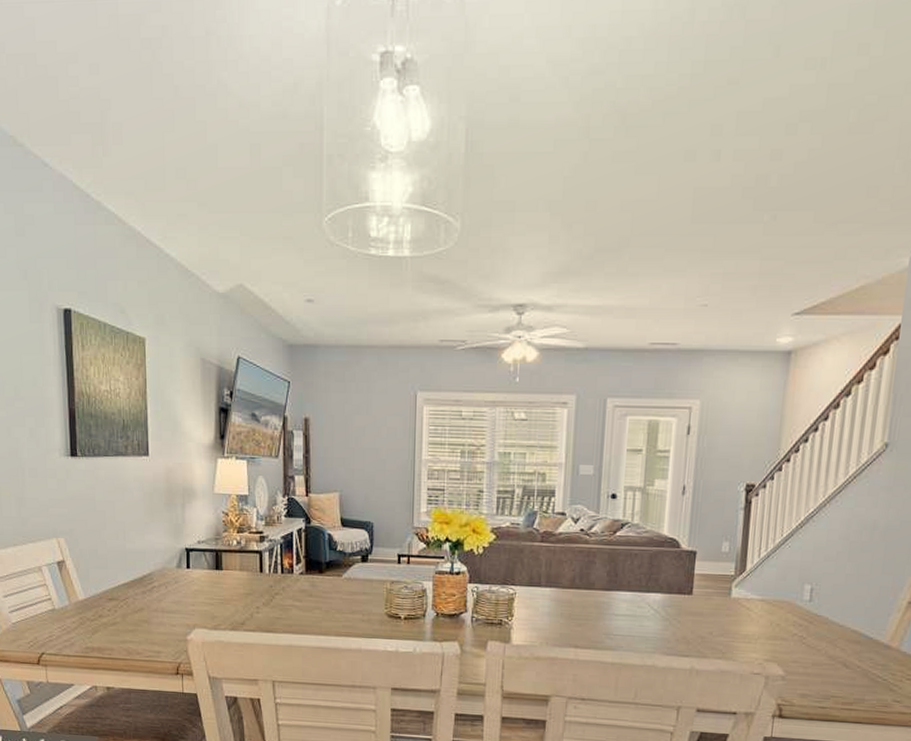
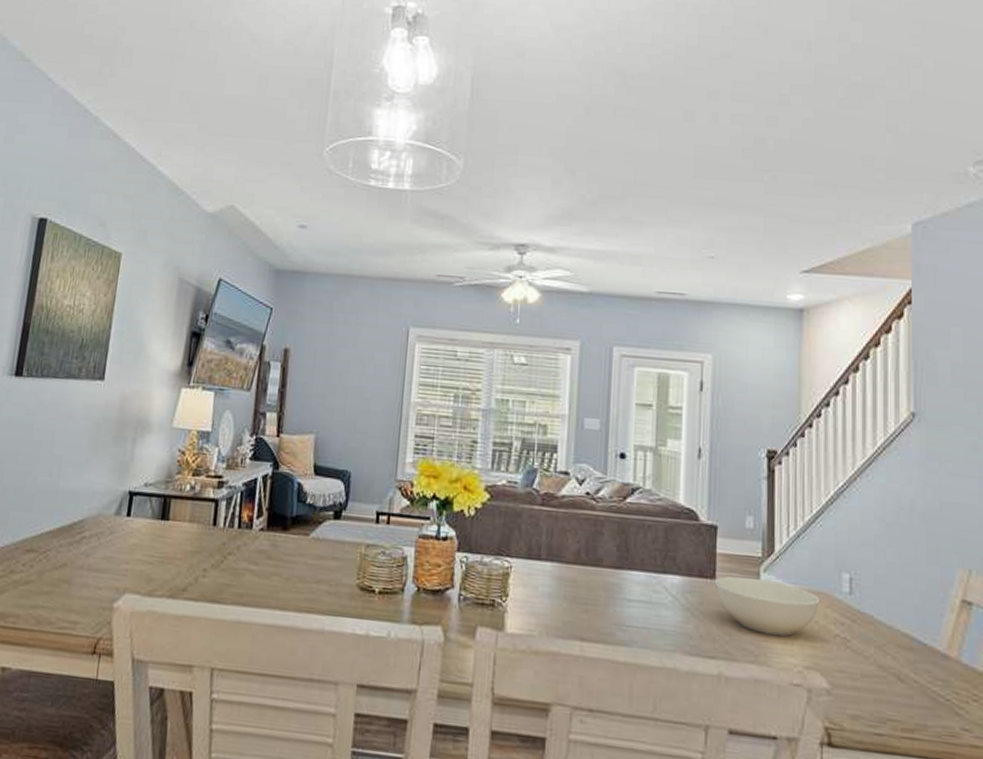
bowl: none [691,591,784,637] -> present [714,576,821,636]

